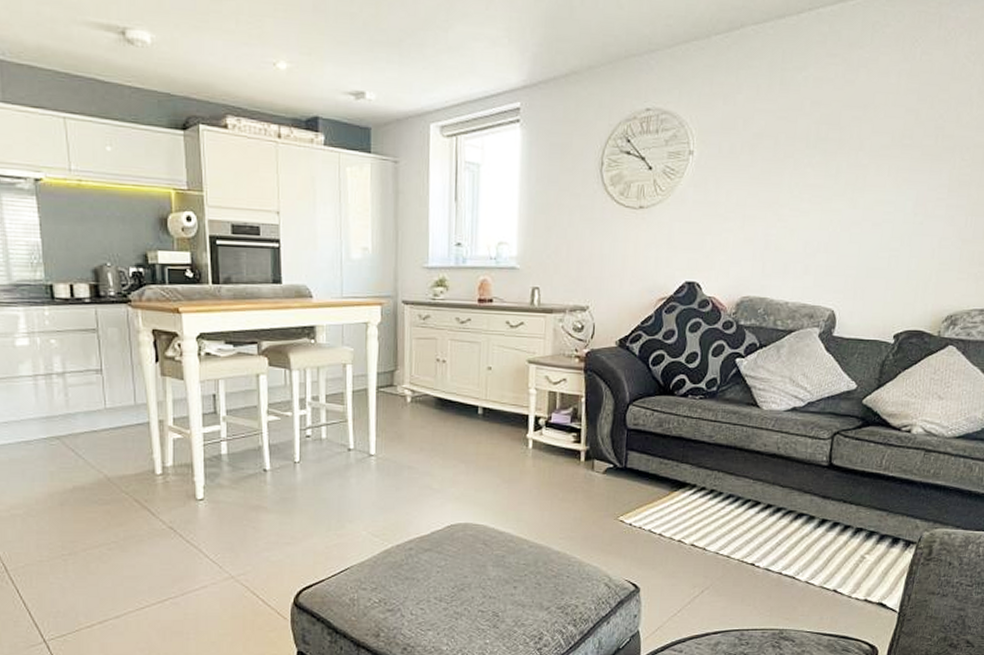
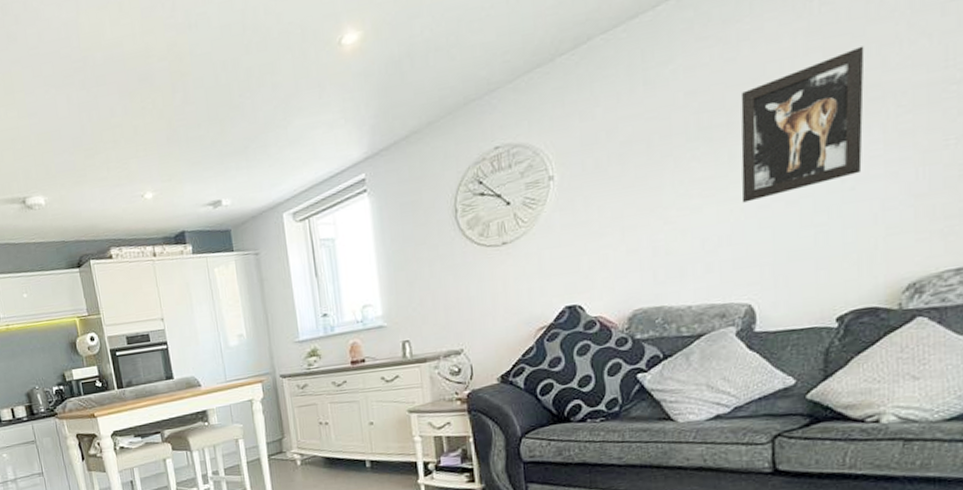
wall art: none [840,99,947,216] -> present [740,45,865,203]

